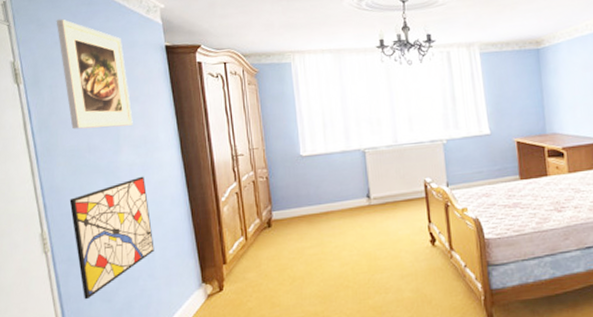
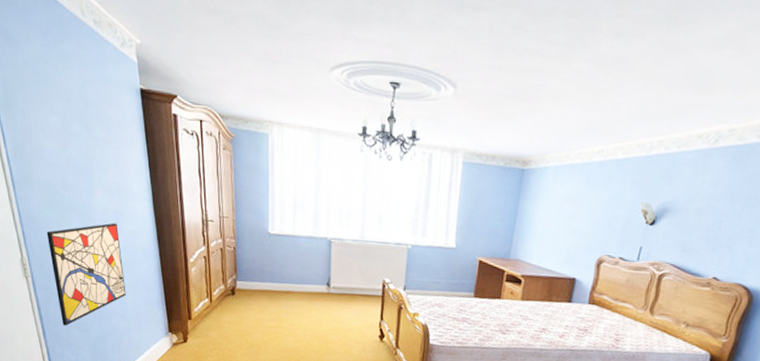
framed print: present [56,19,133,130] -> none [25,35,107,169]

